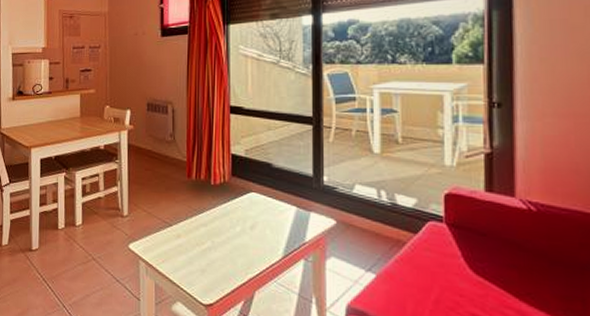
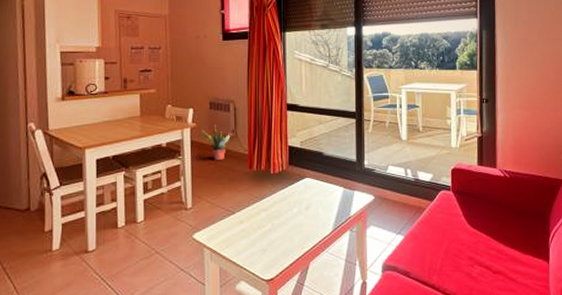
potted plant: none [138,126,170,166] -> present [201,123,232,160]

